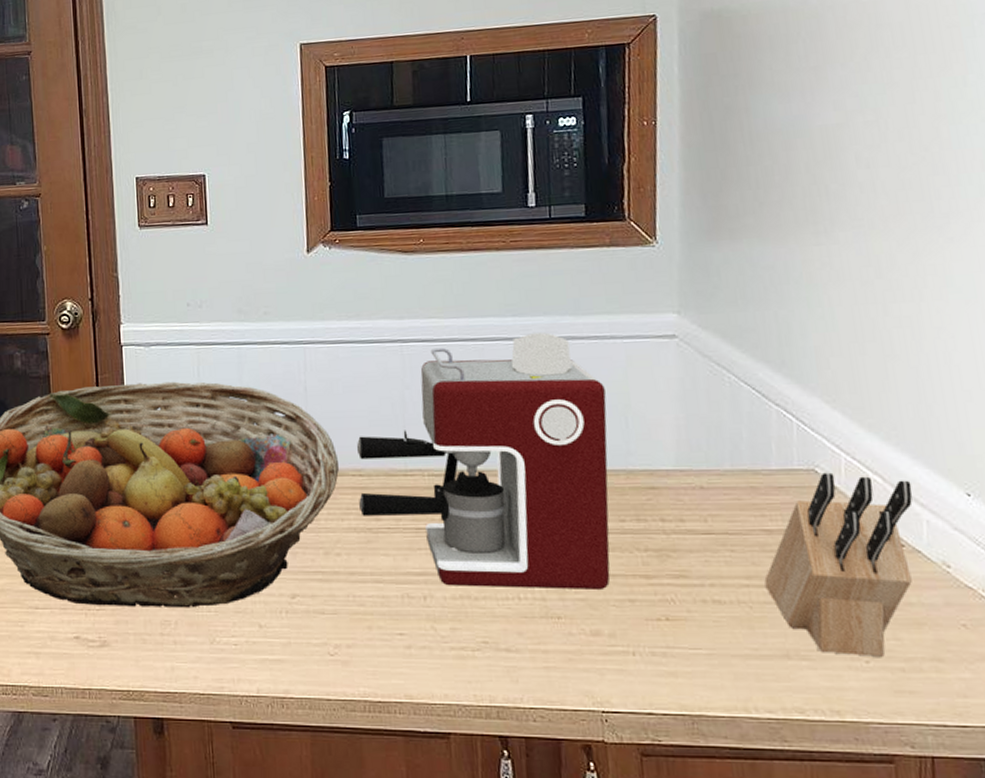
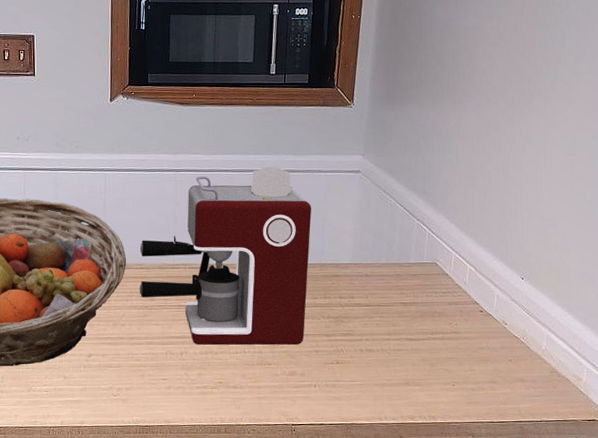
knife block: present [764,472,913,657] -> none [399,265,491,382]

